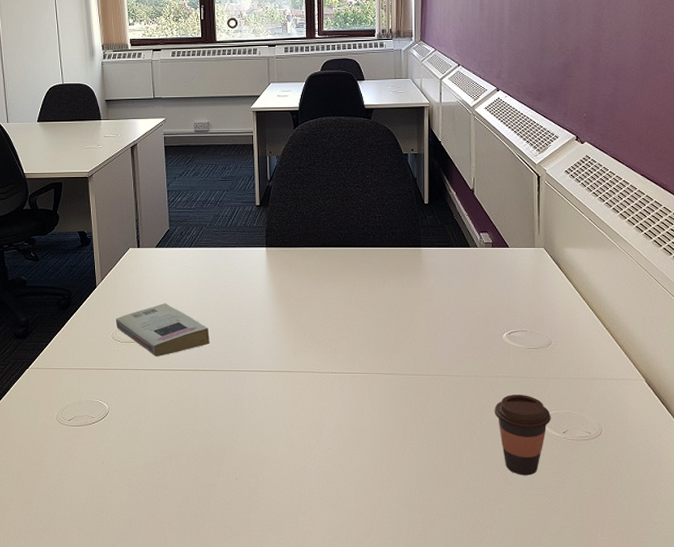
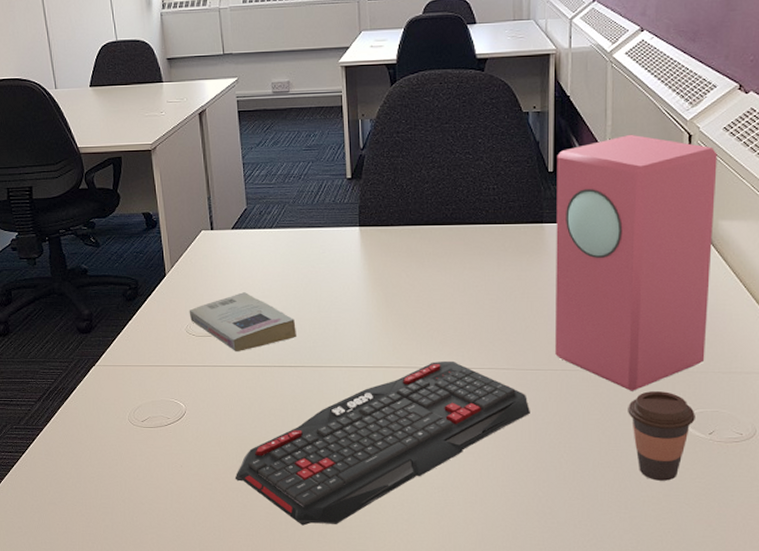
keyboard: none [151,366,412,519] -> present [234,360,530,526]
speaker: none [431,174,561,394] -> present [555,134,718,391]

